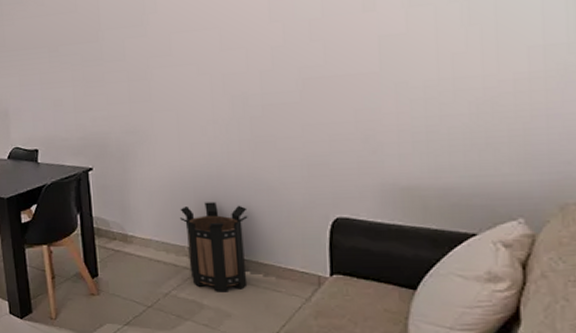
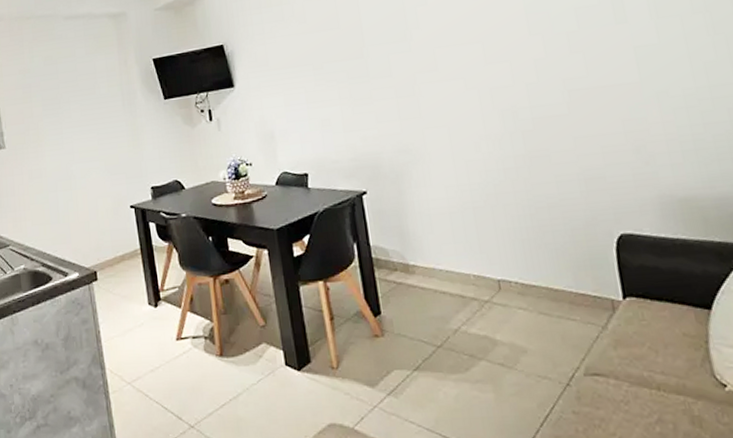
decorative basket: present [180,202,248,292] -> none [461,222,540,325]

